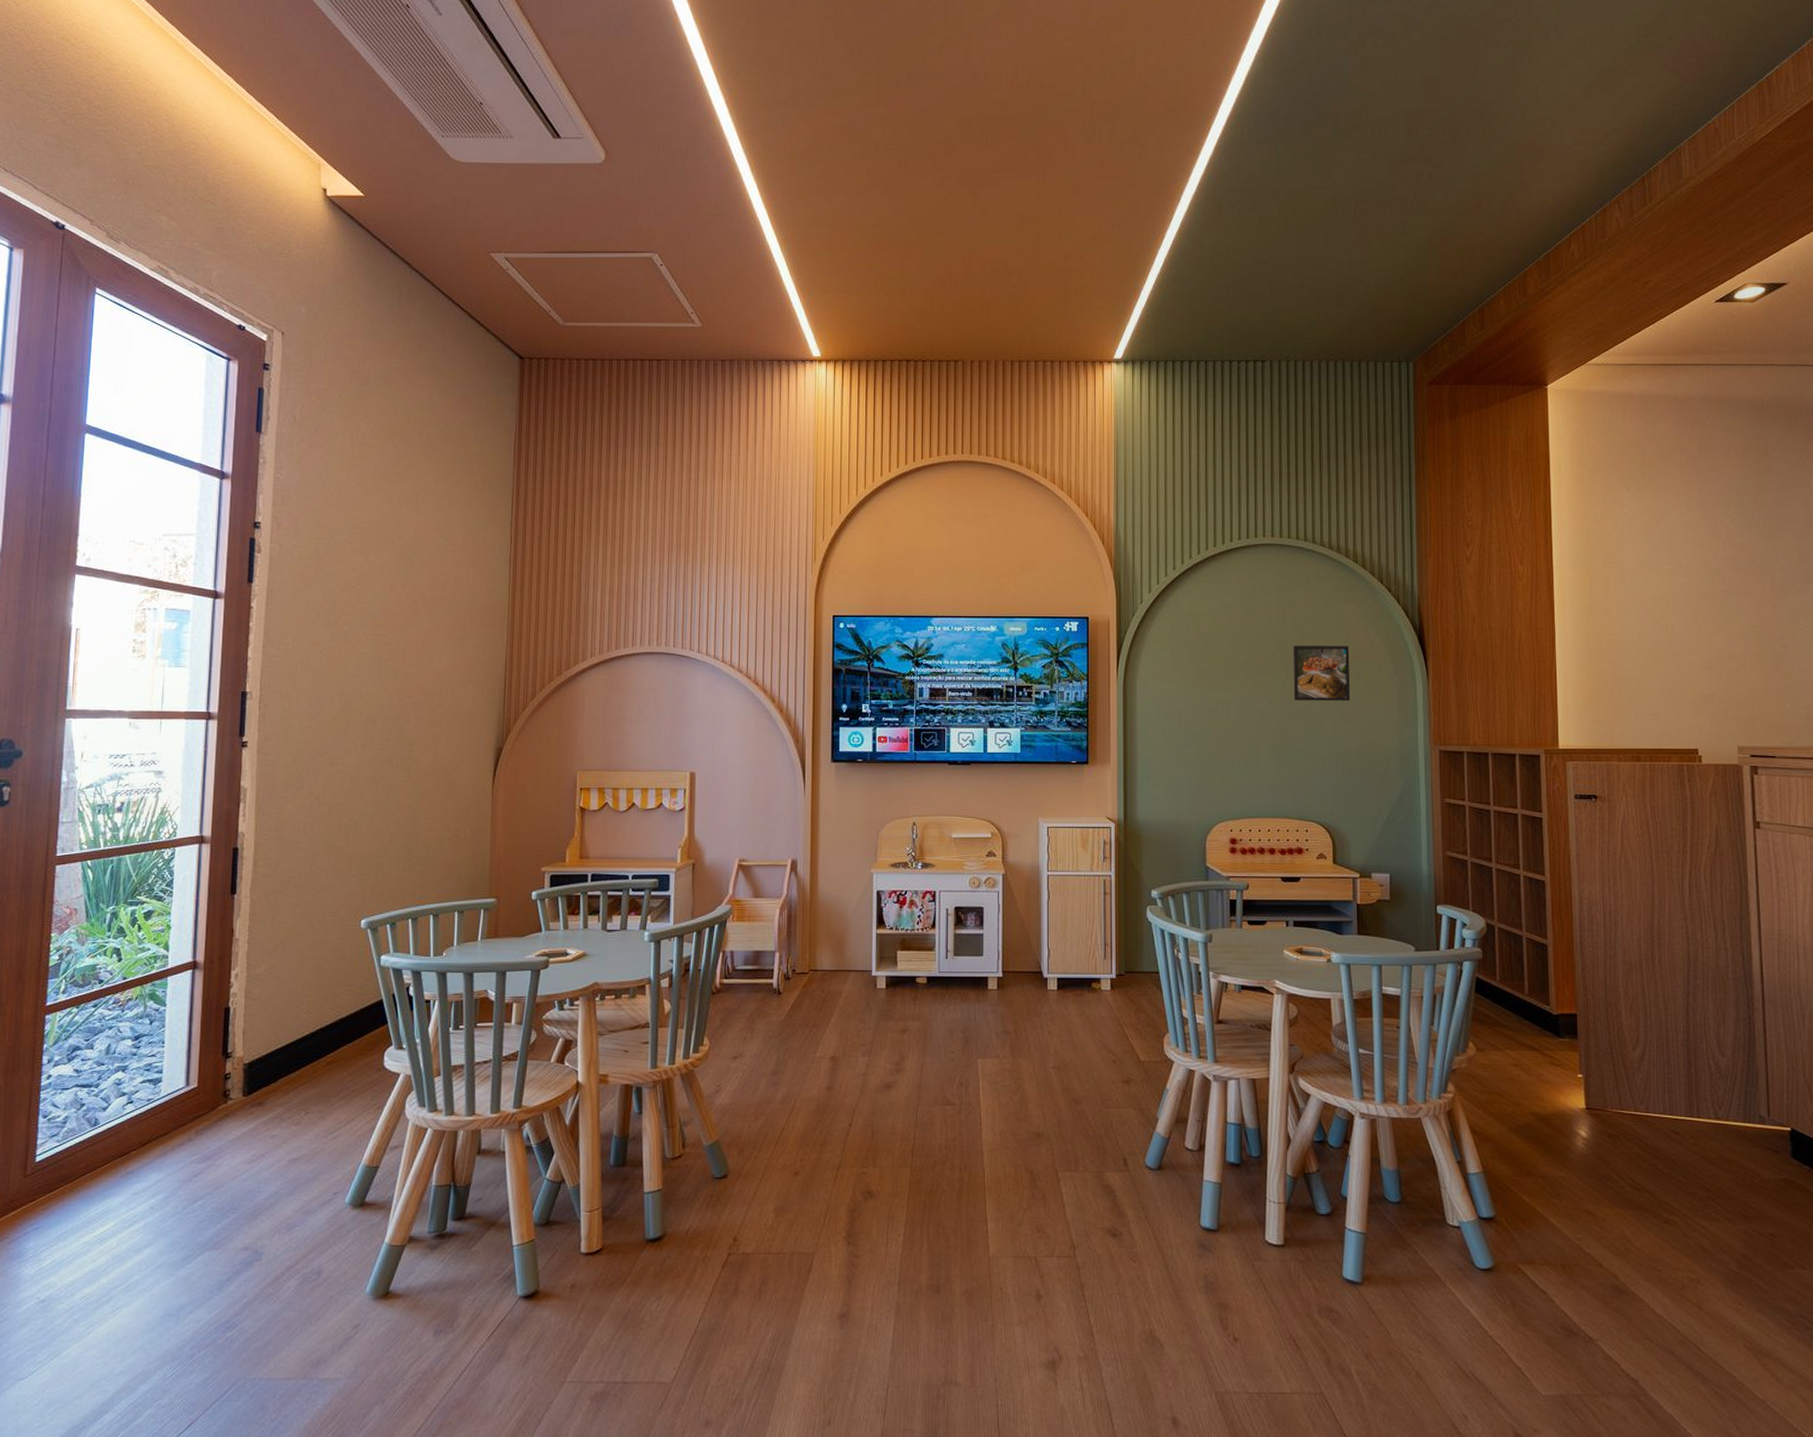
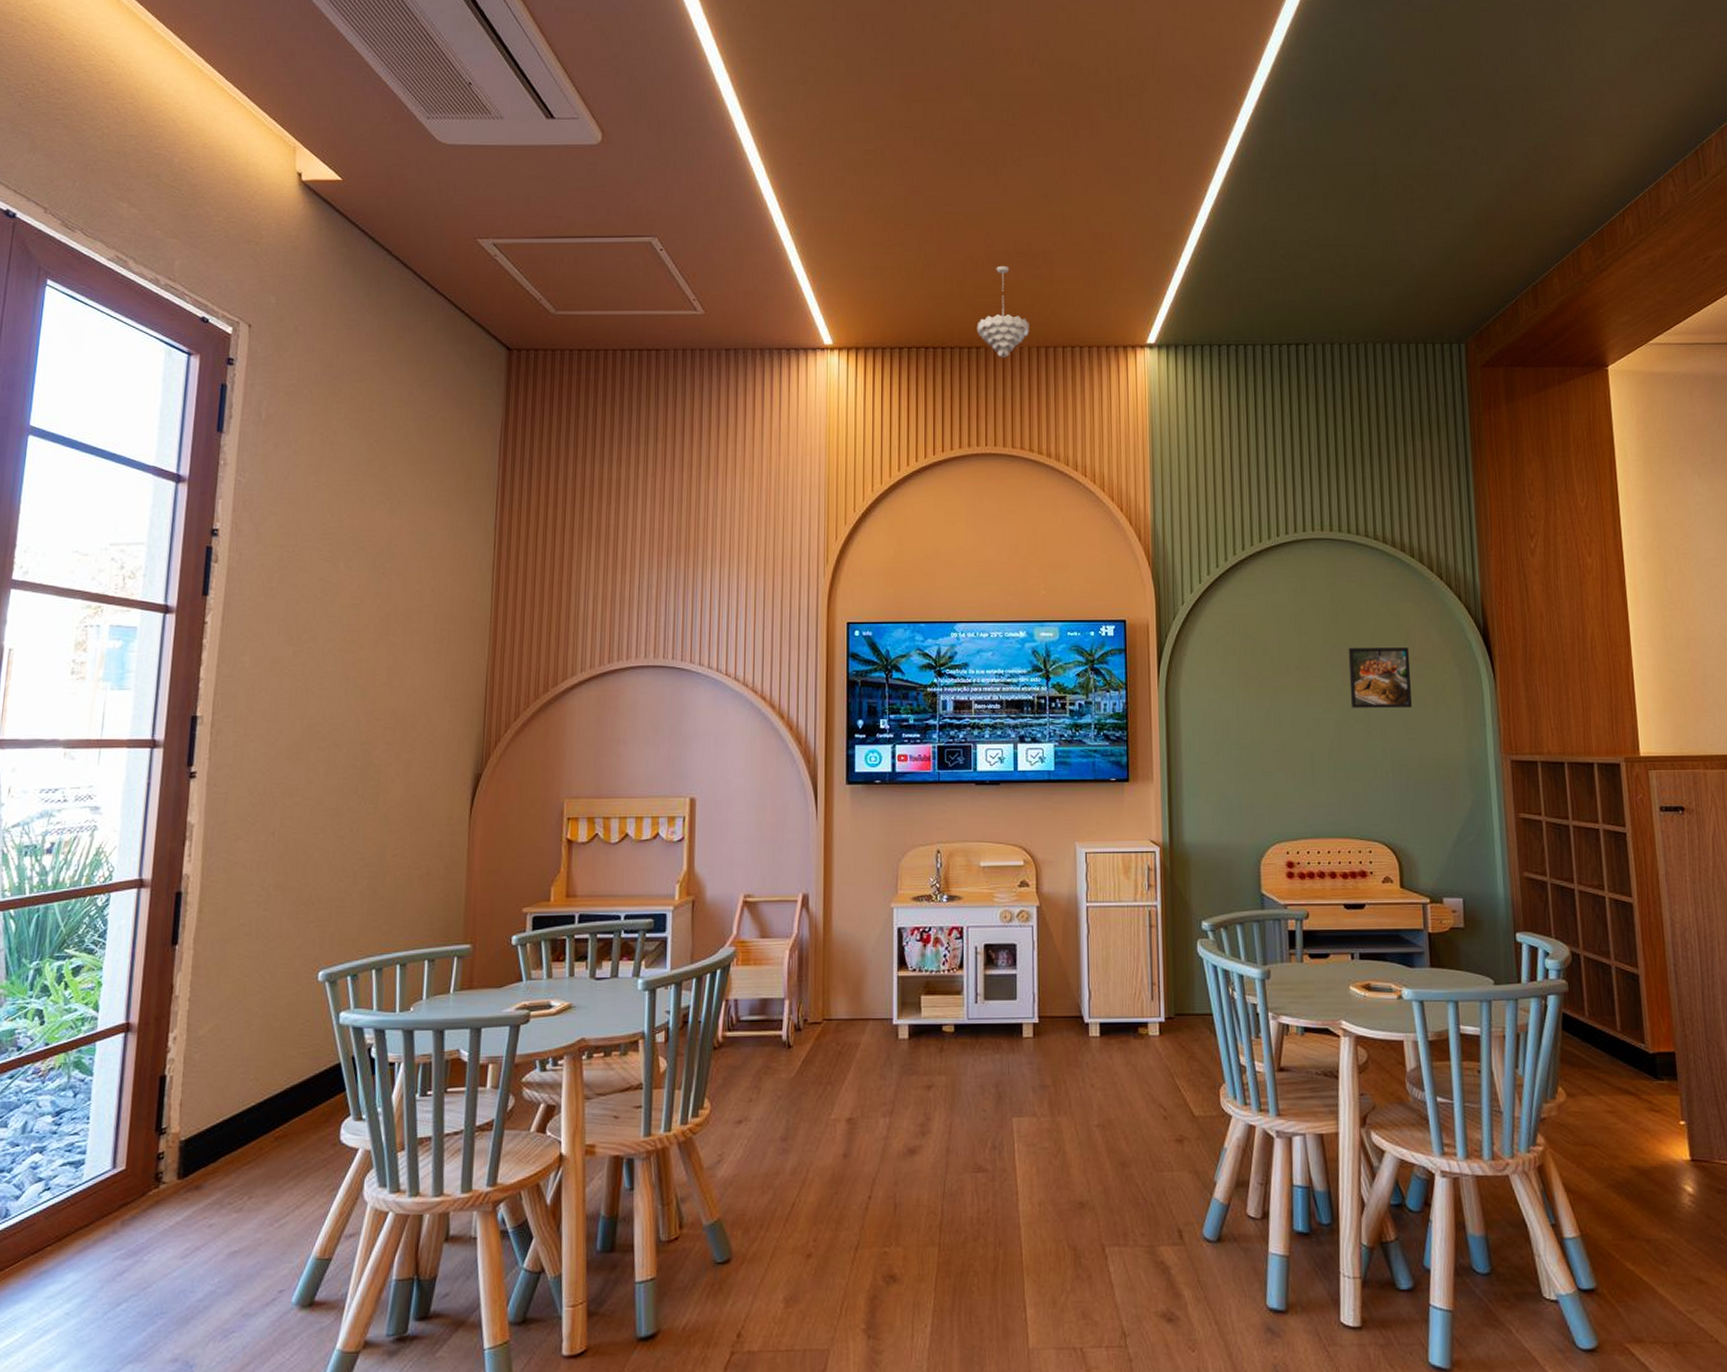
pendant light: none [955,283,1004,371] -> present [977,265,1029,358]

